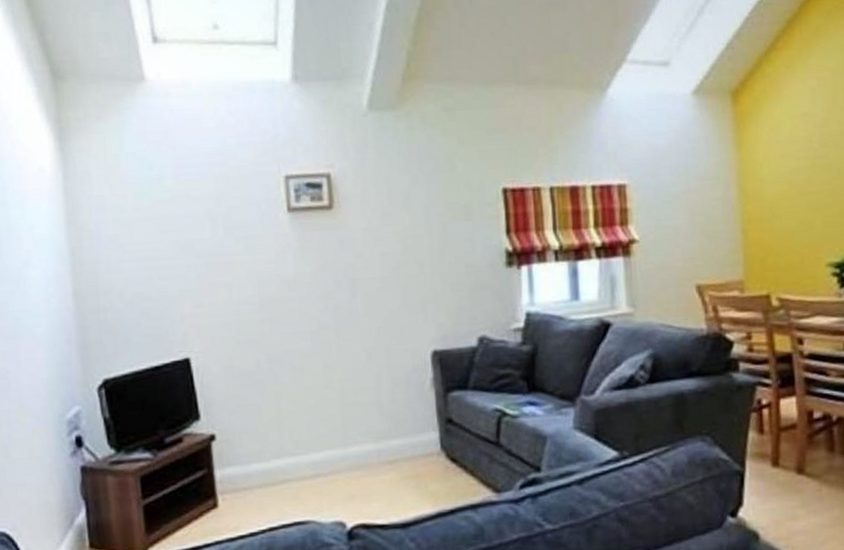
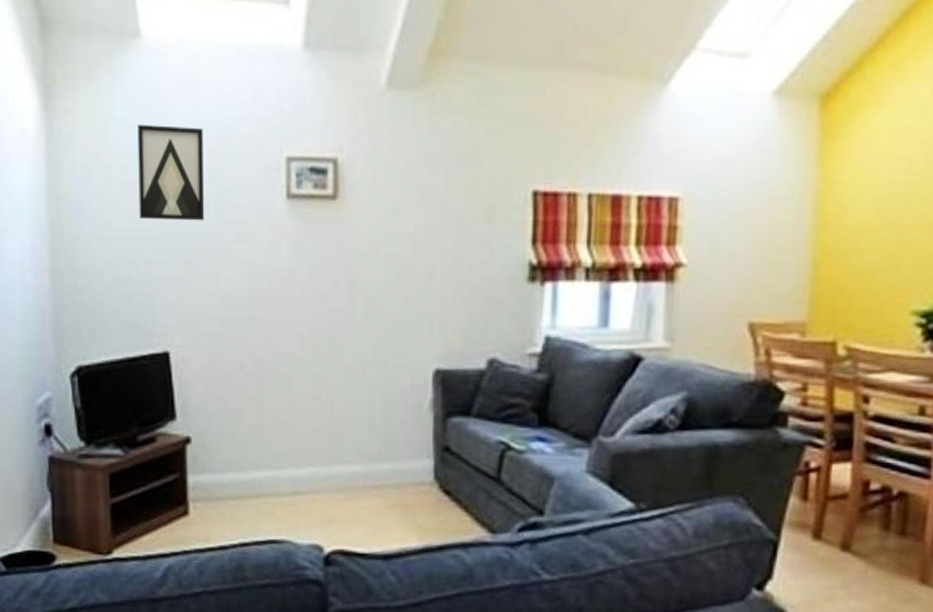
wall art: none [147,156,215,240] -> present [137,124,205,221]

